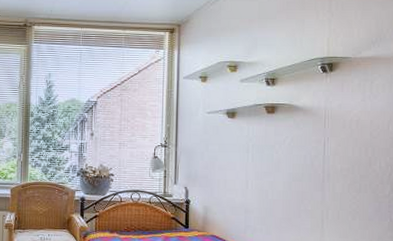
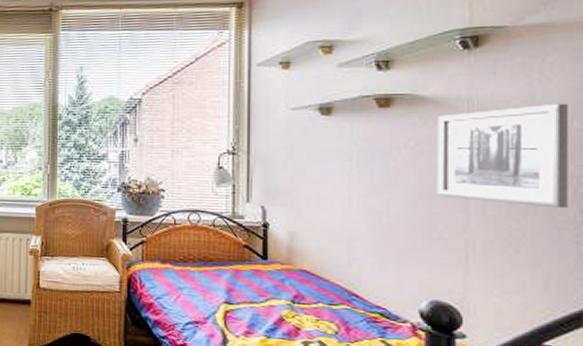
wall art: none [304,113,387,188] -> present [437,103,570,209]

